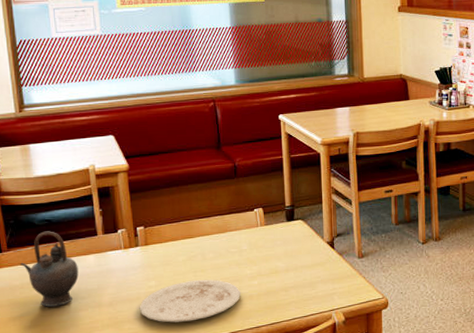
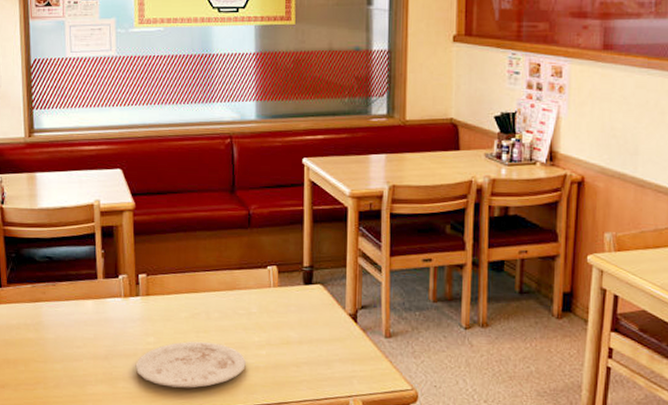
teapot: present [20,231,79,307] -> none [19,269,76,353]

